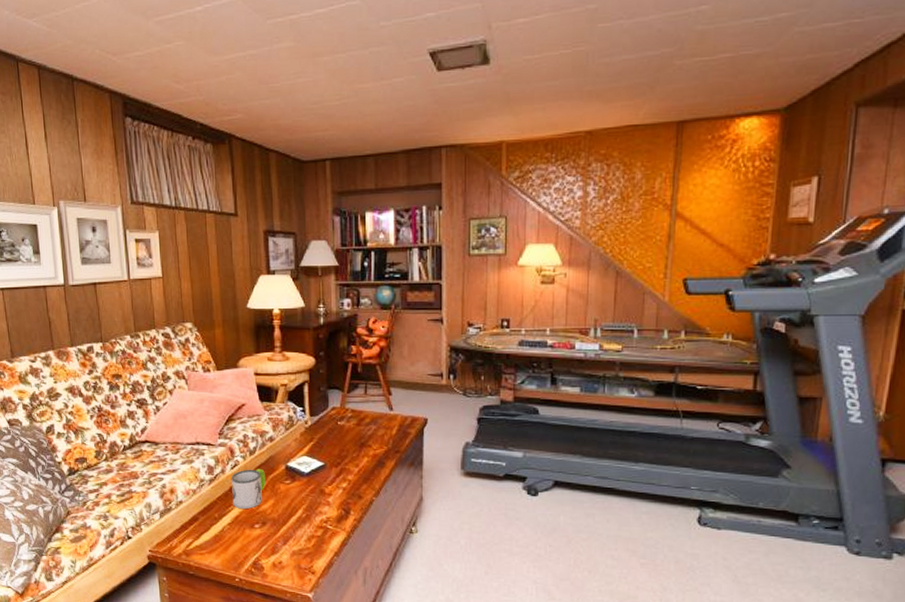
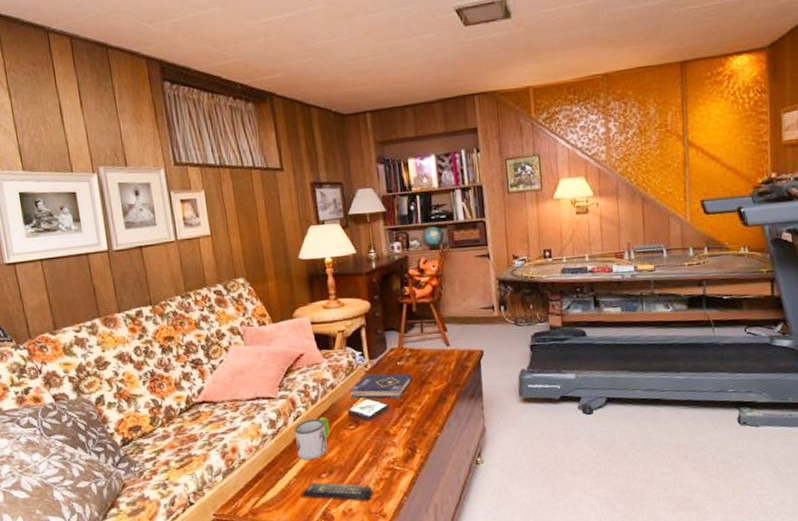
remote control: none [233,532,304,556] -> present [300,482,373,501]
book: none [288,431,352,458] -> present [349,373,412,399]

